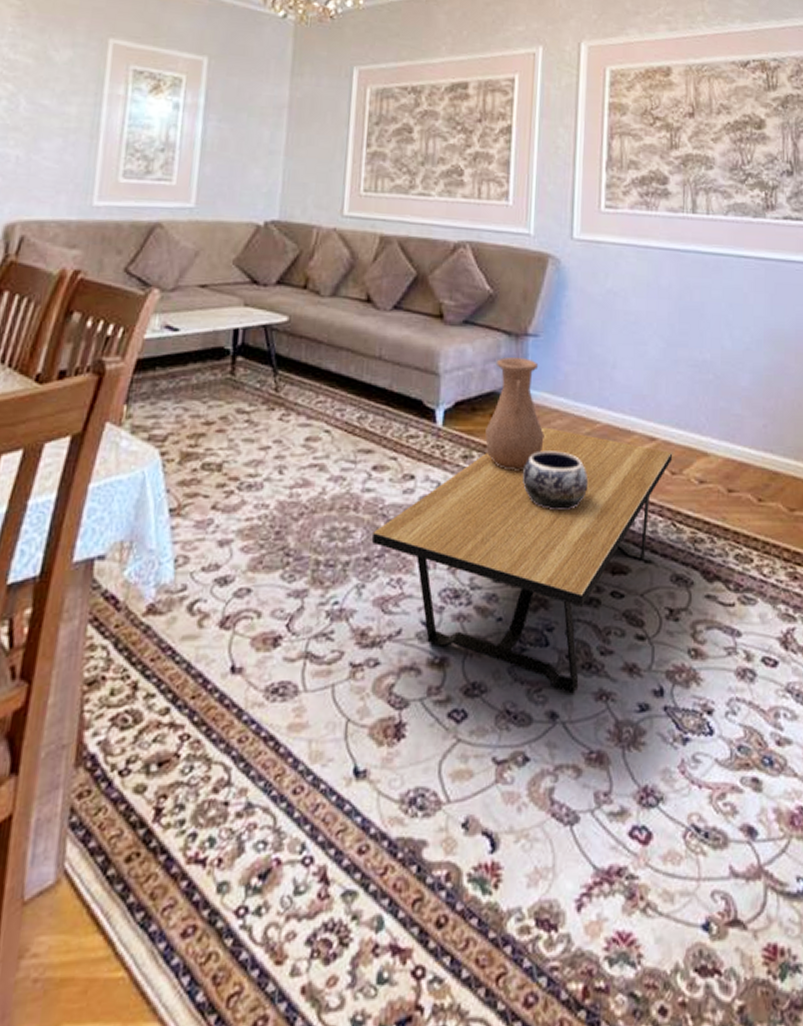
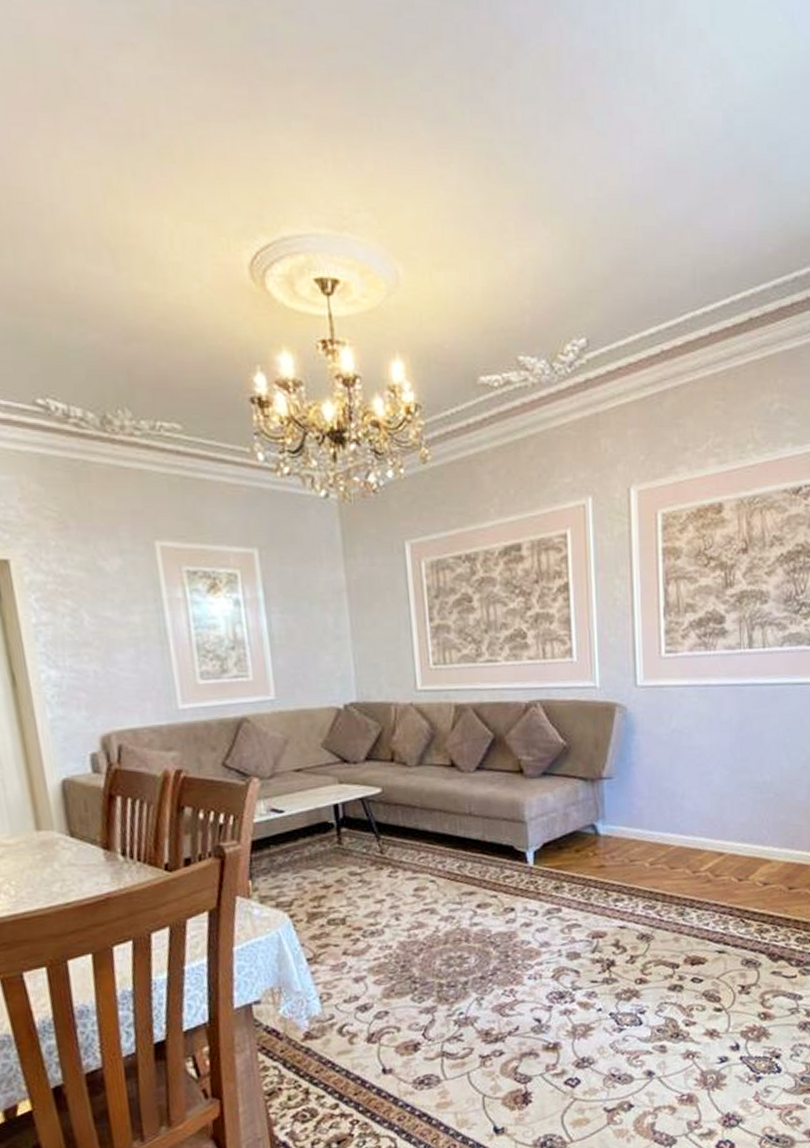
coffee table: present [372,427,672,696] -> none [485,855,738,1058]
vase: present [485,357,544,471] -> none [572,799,625,895]
decorative bowl: present [522,450,589,511] -> none [608,873,667,922]

